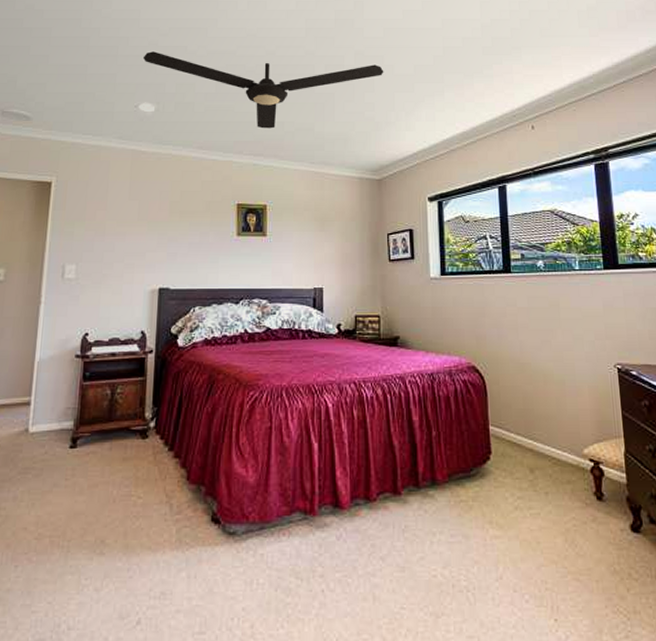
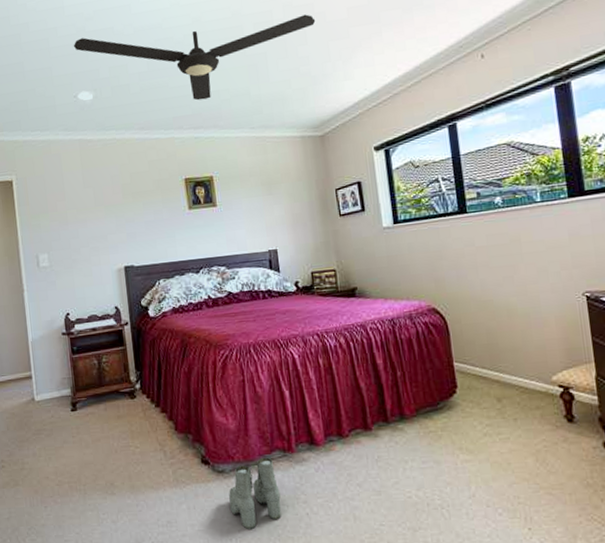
boots: none [237,519,295,606] -> present [229,457,281,529]

